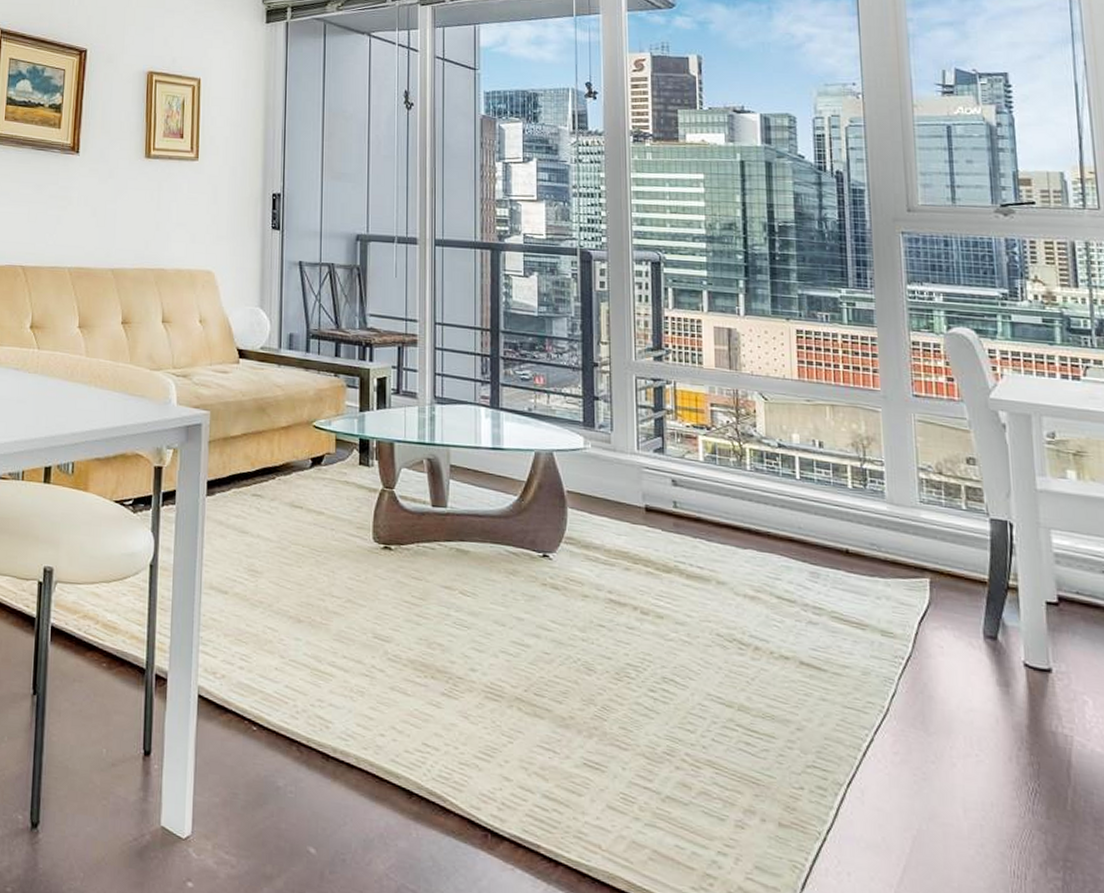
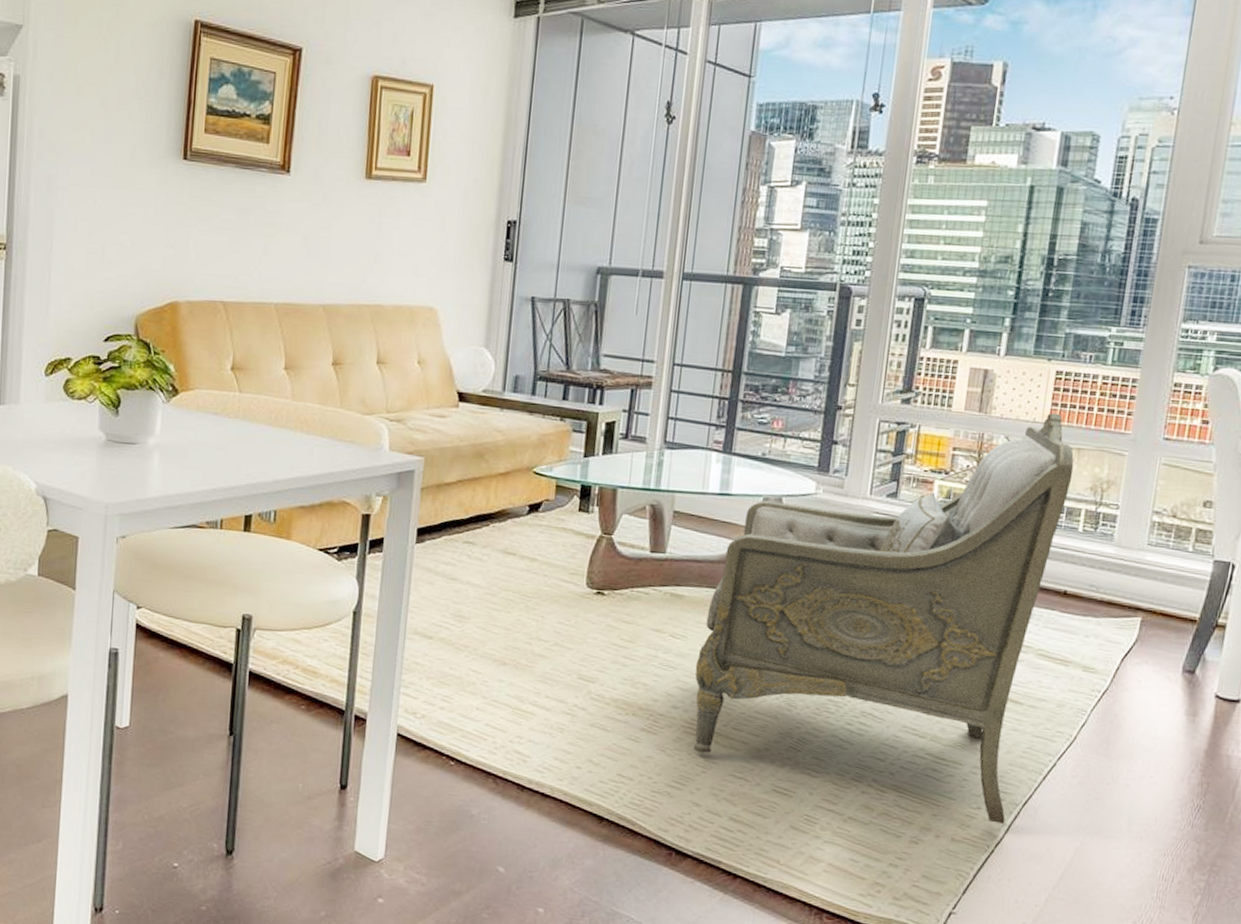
armchair: none [489,370,832,807] -> present [693,413,1074,824]

